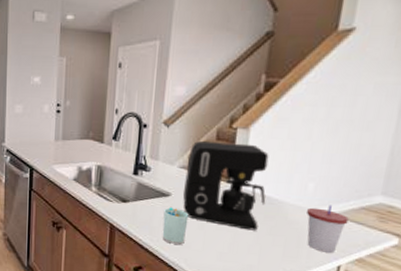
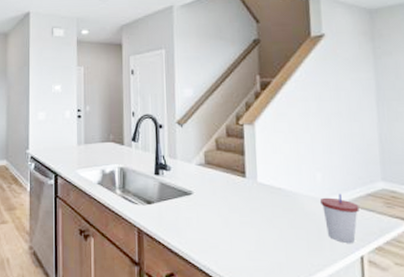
cup: present [162,207,189,245] -> none [188,206,213,247]
coffee maker: present [183,141,269,231] -> none [203,139,282,225]

